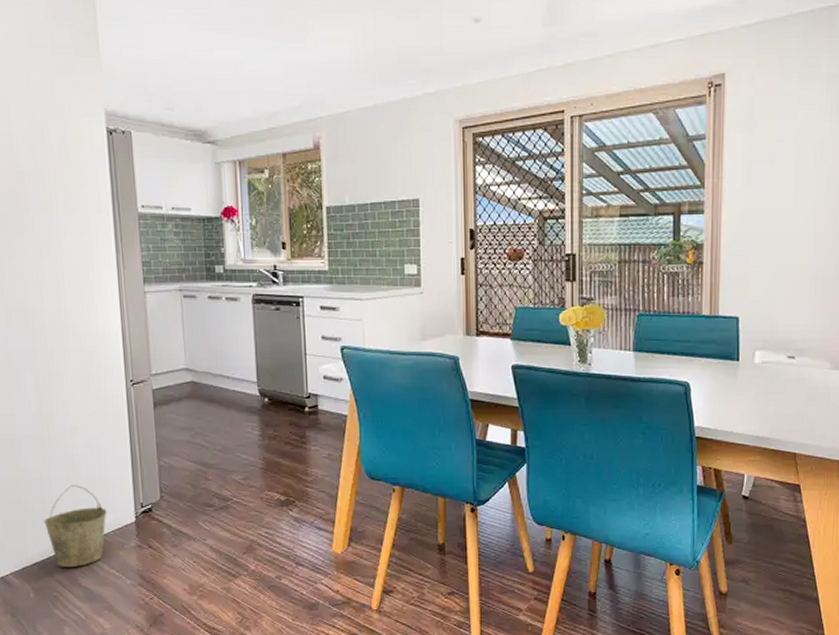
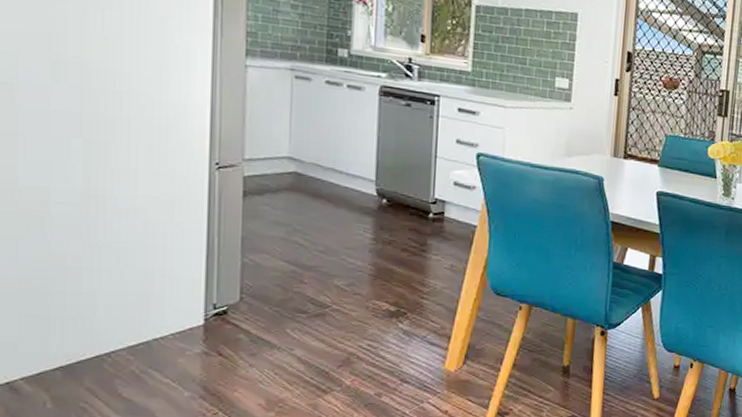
bucket: present [44,484,107,567] -> none [77,276,167,374]

